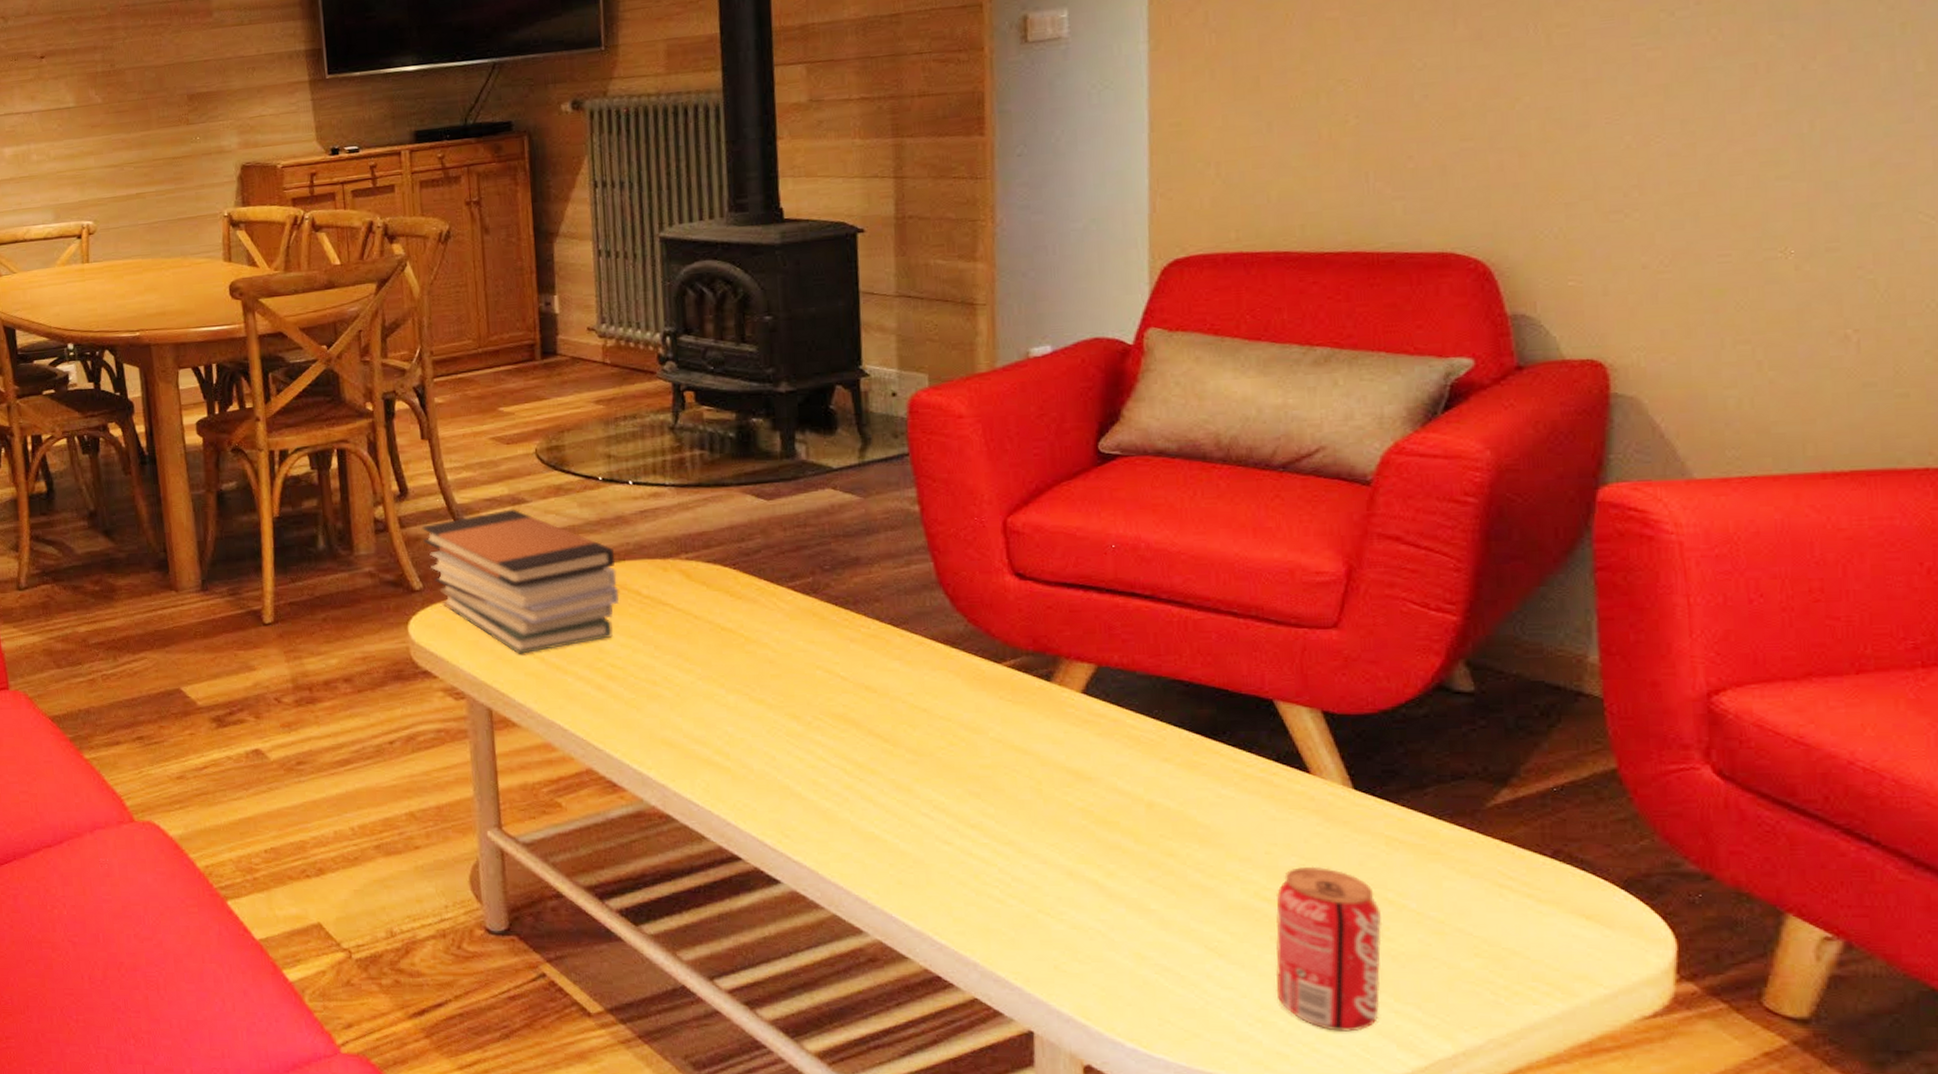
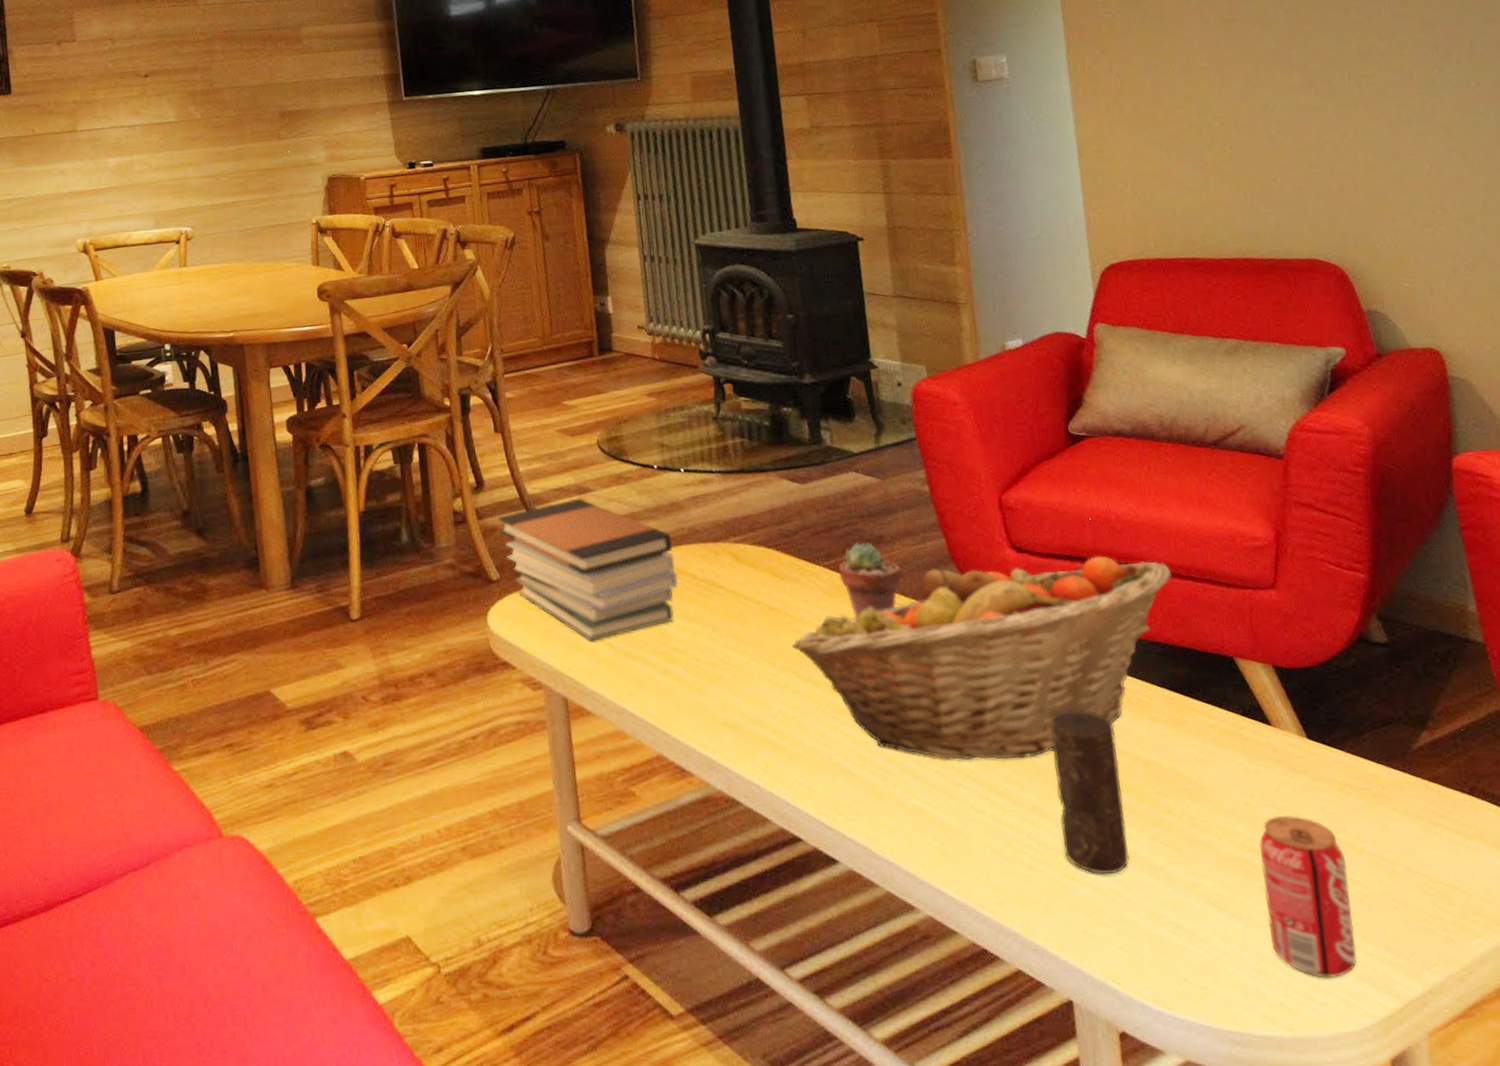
fruit basket: none [745,586,1207,793] -> present [792,555,1171,761]
potted succulent: none [805,563,878,644] -> present [839,542,902,620]
candle: none [1038,746,1118,912] -> present [1050,709,1130,874]

